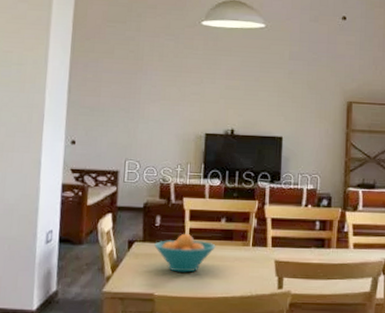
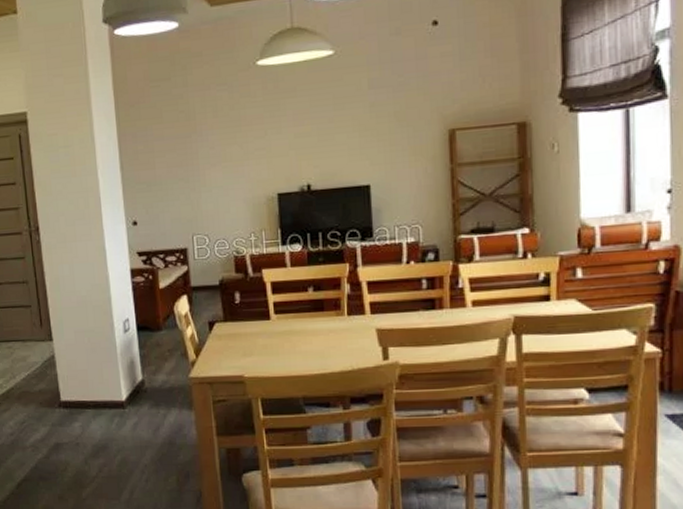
fruit bowl: present [154,233,216,273] -> none [237,308,305,351]

